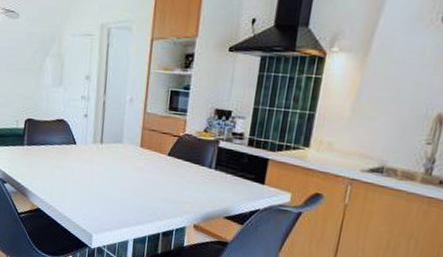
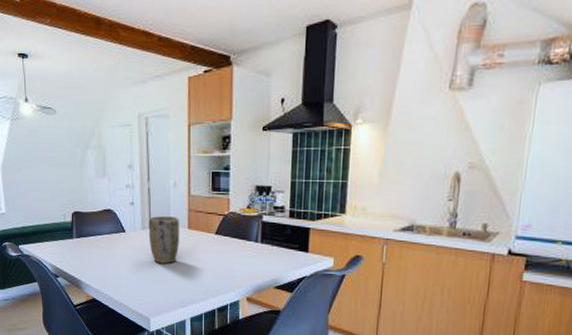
plant pot: none [99,131,132,181] -> present [148,216,180,263]

